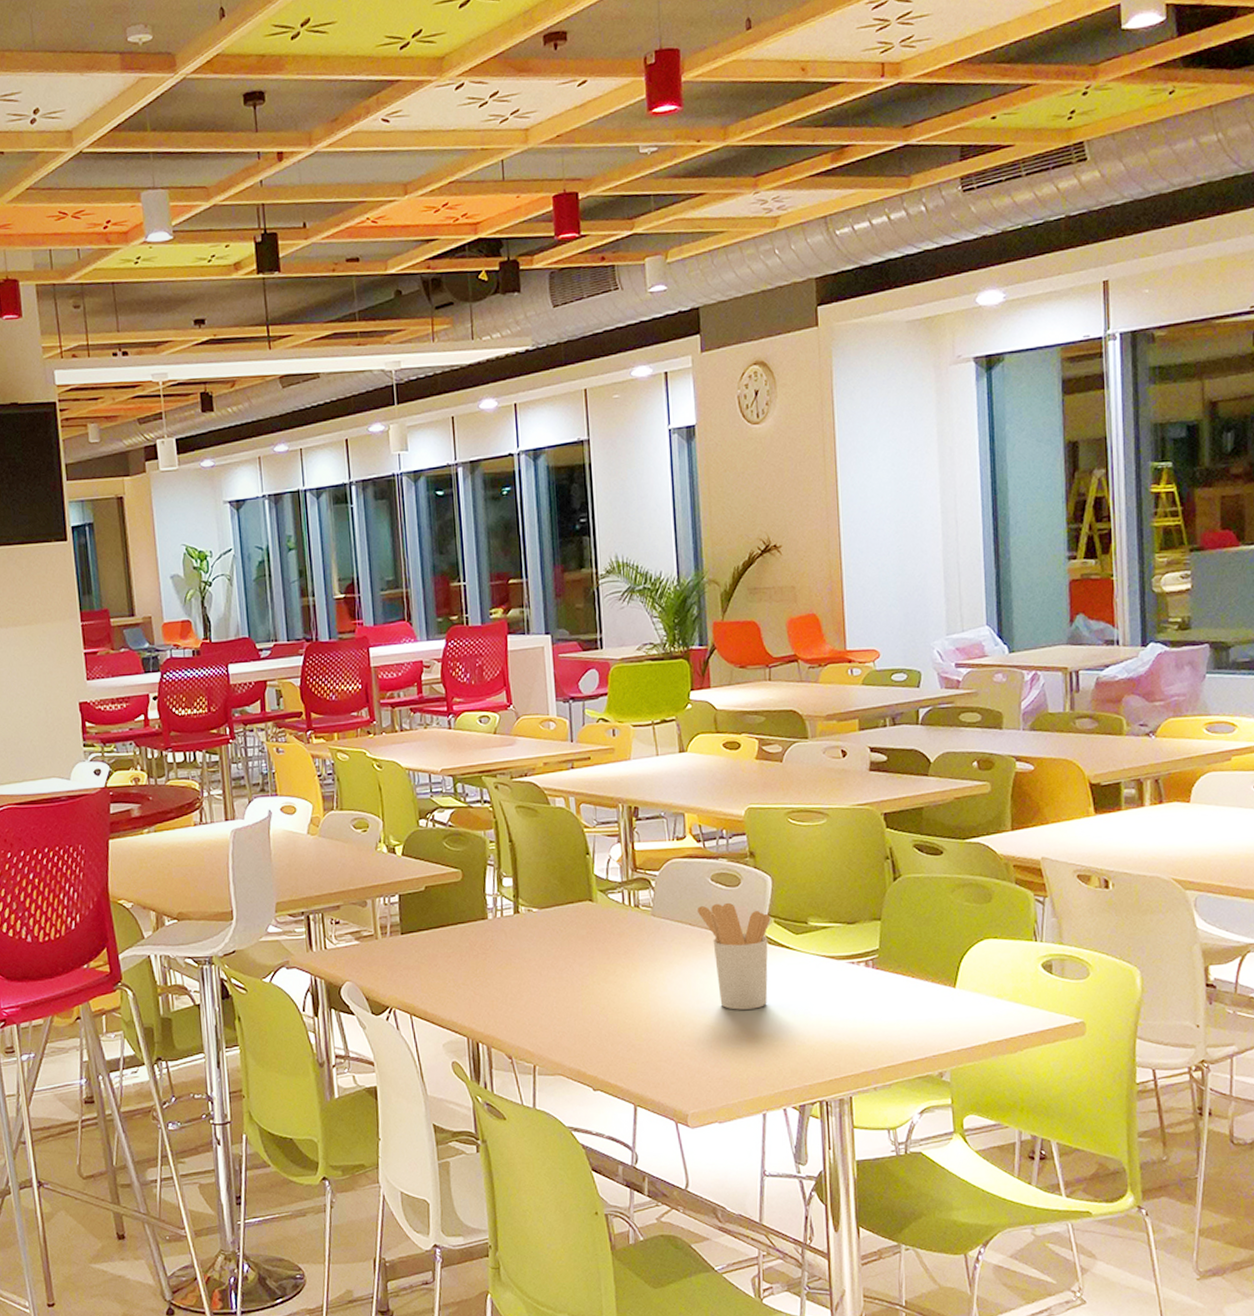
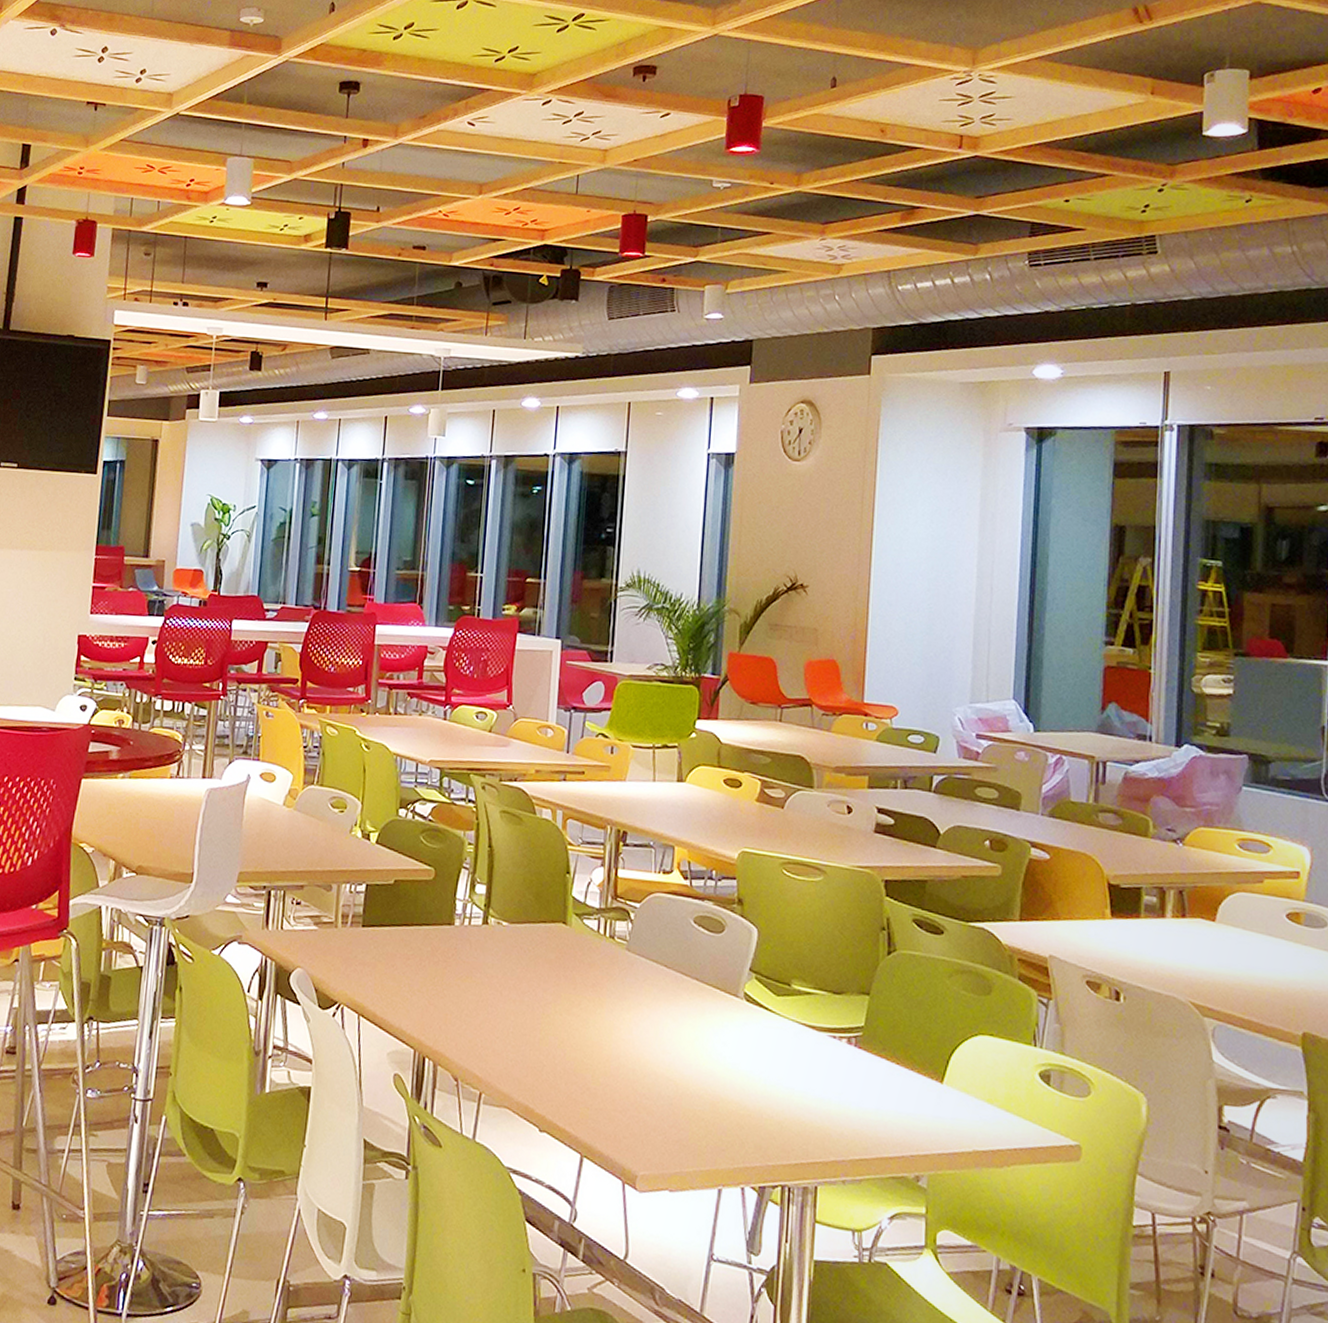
utensil holder: present [697,902,771,1010] -> none [674,948,752,1071]

